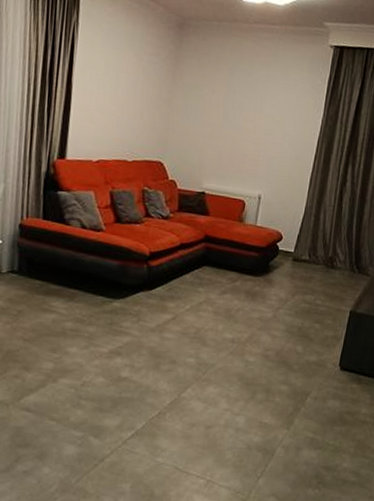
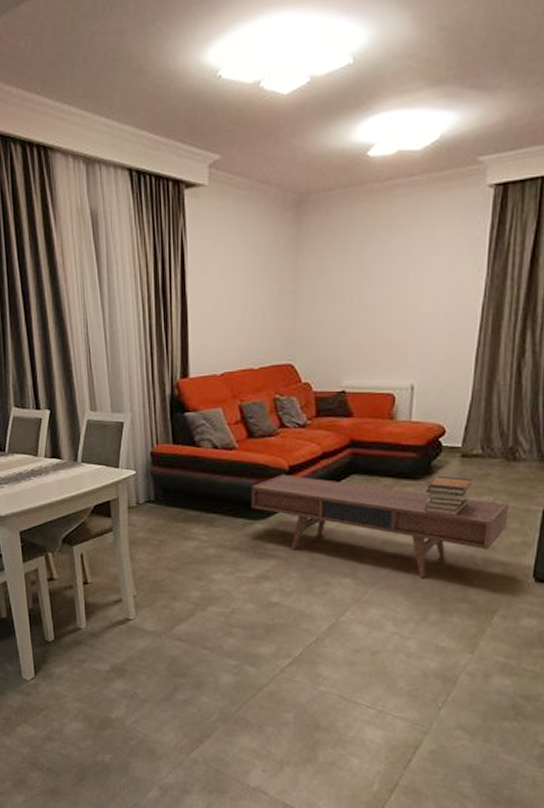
coffee table: none [111,259,326,362] -> present [250,474,509,578]
book stack: none [260,274,300,310] -> present [424,475,472,516]

